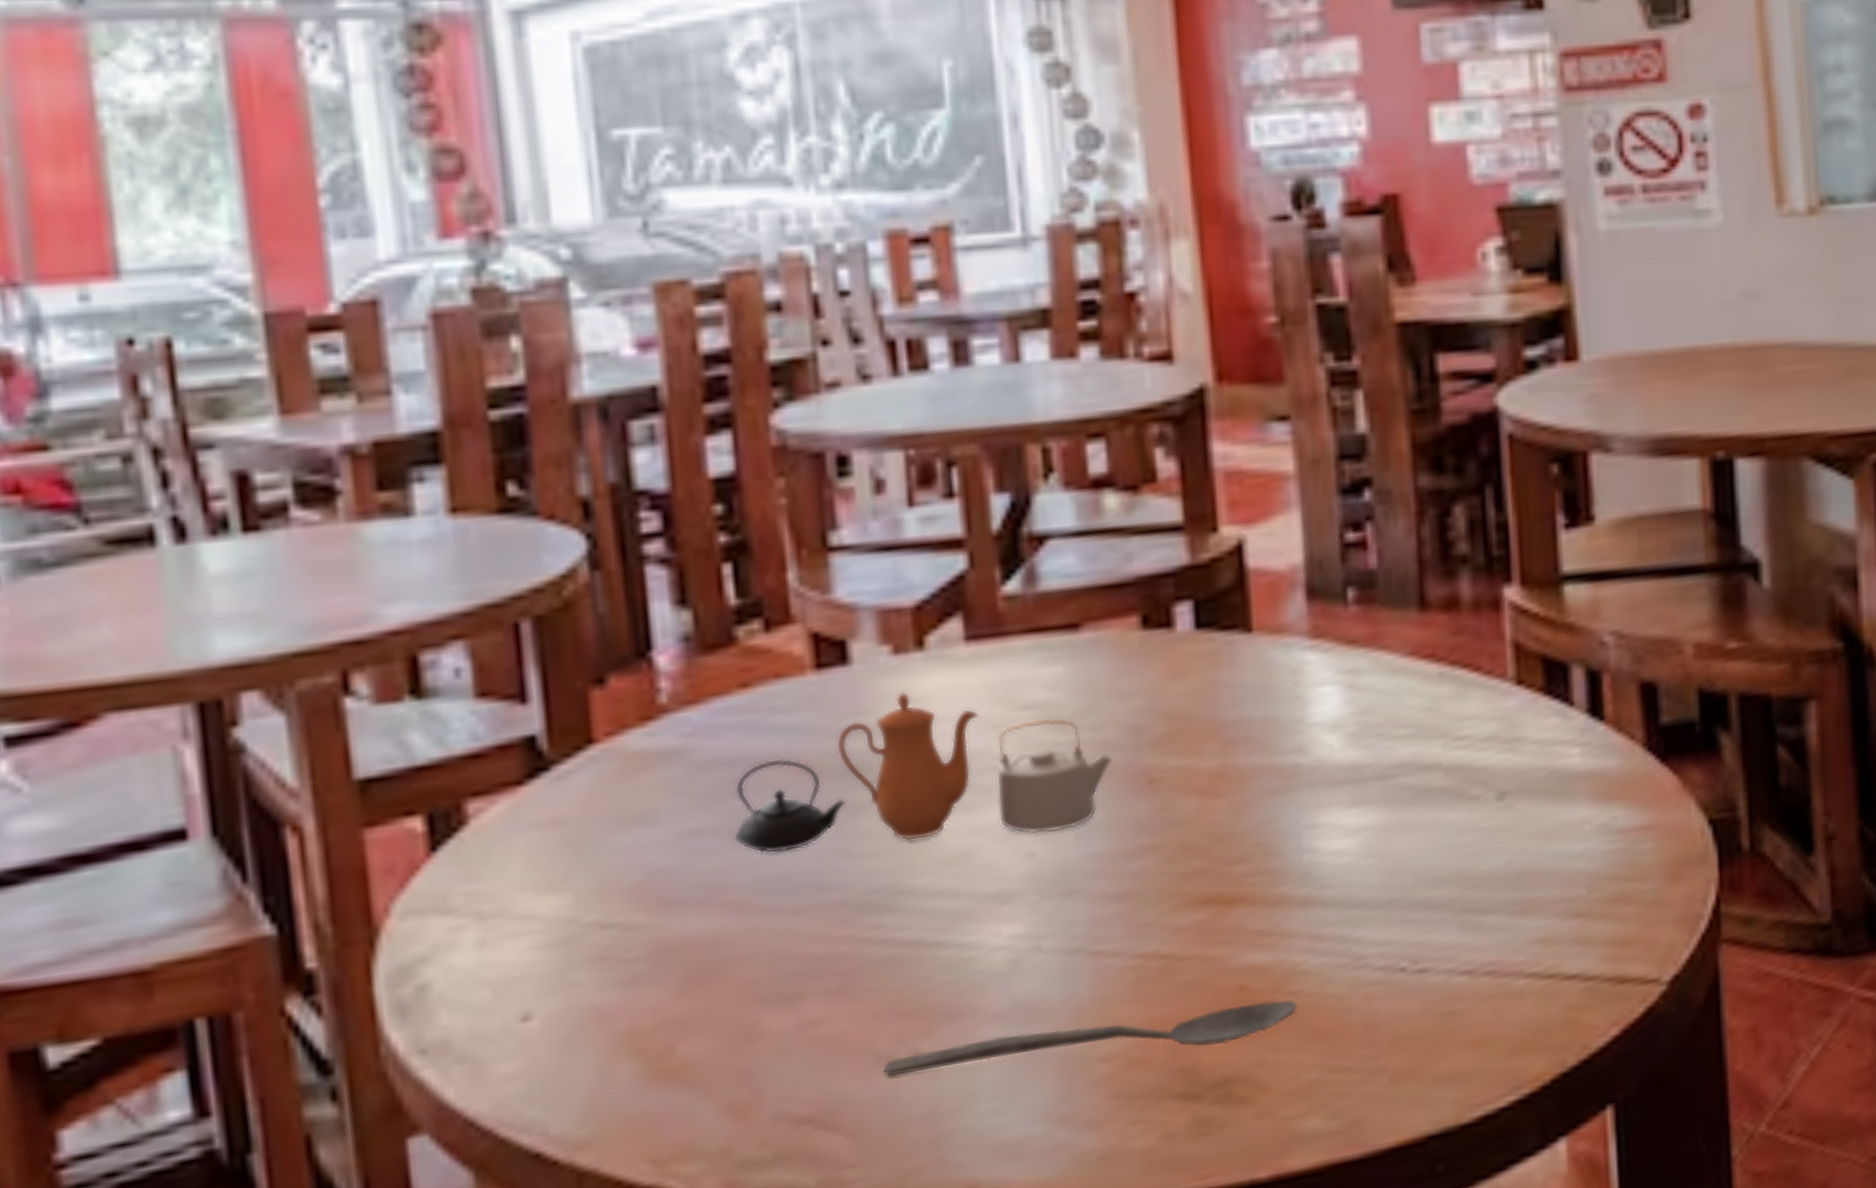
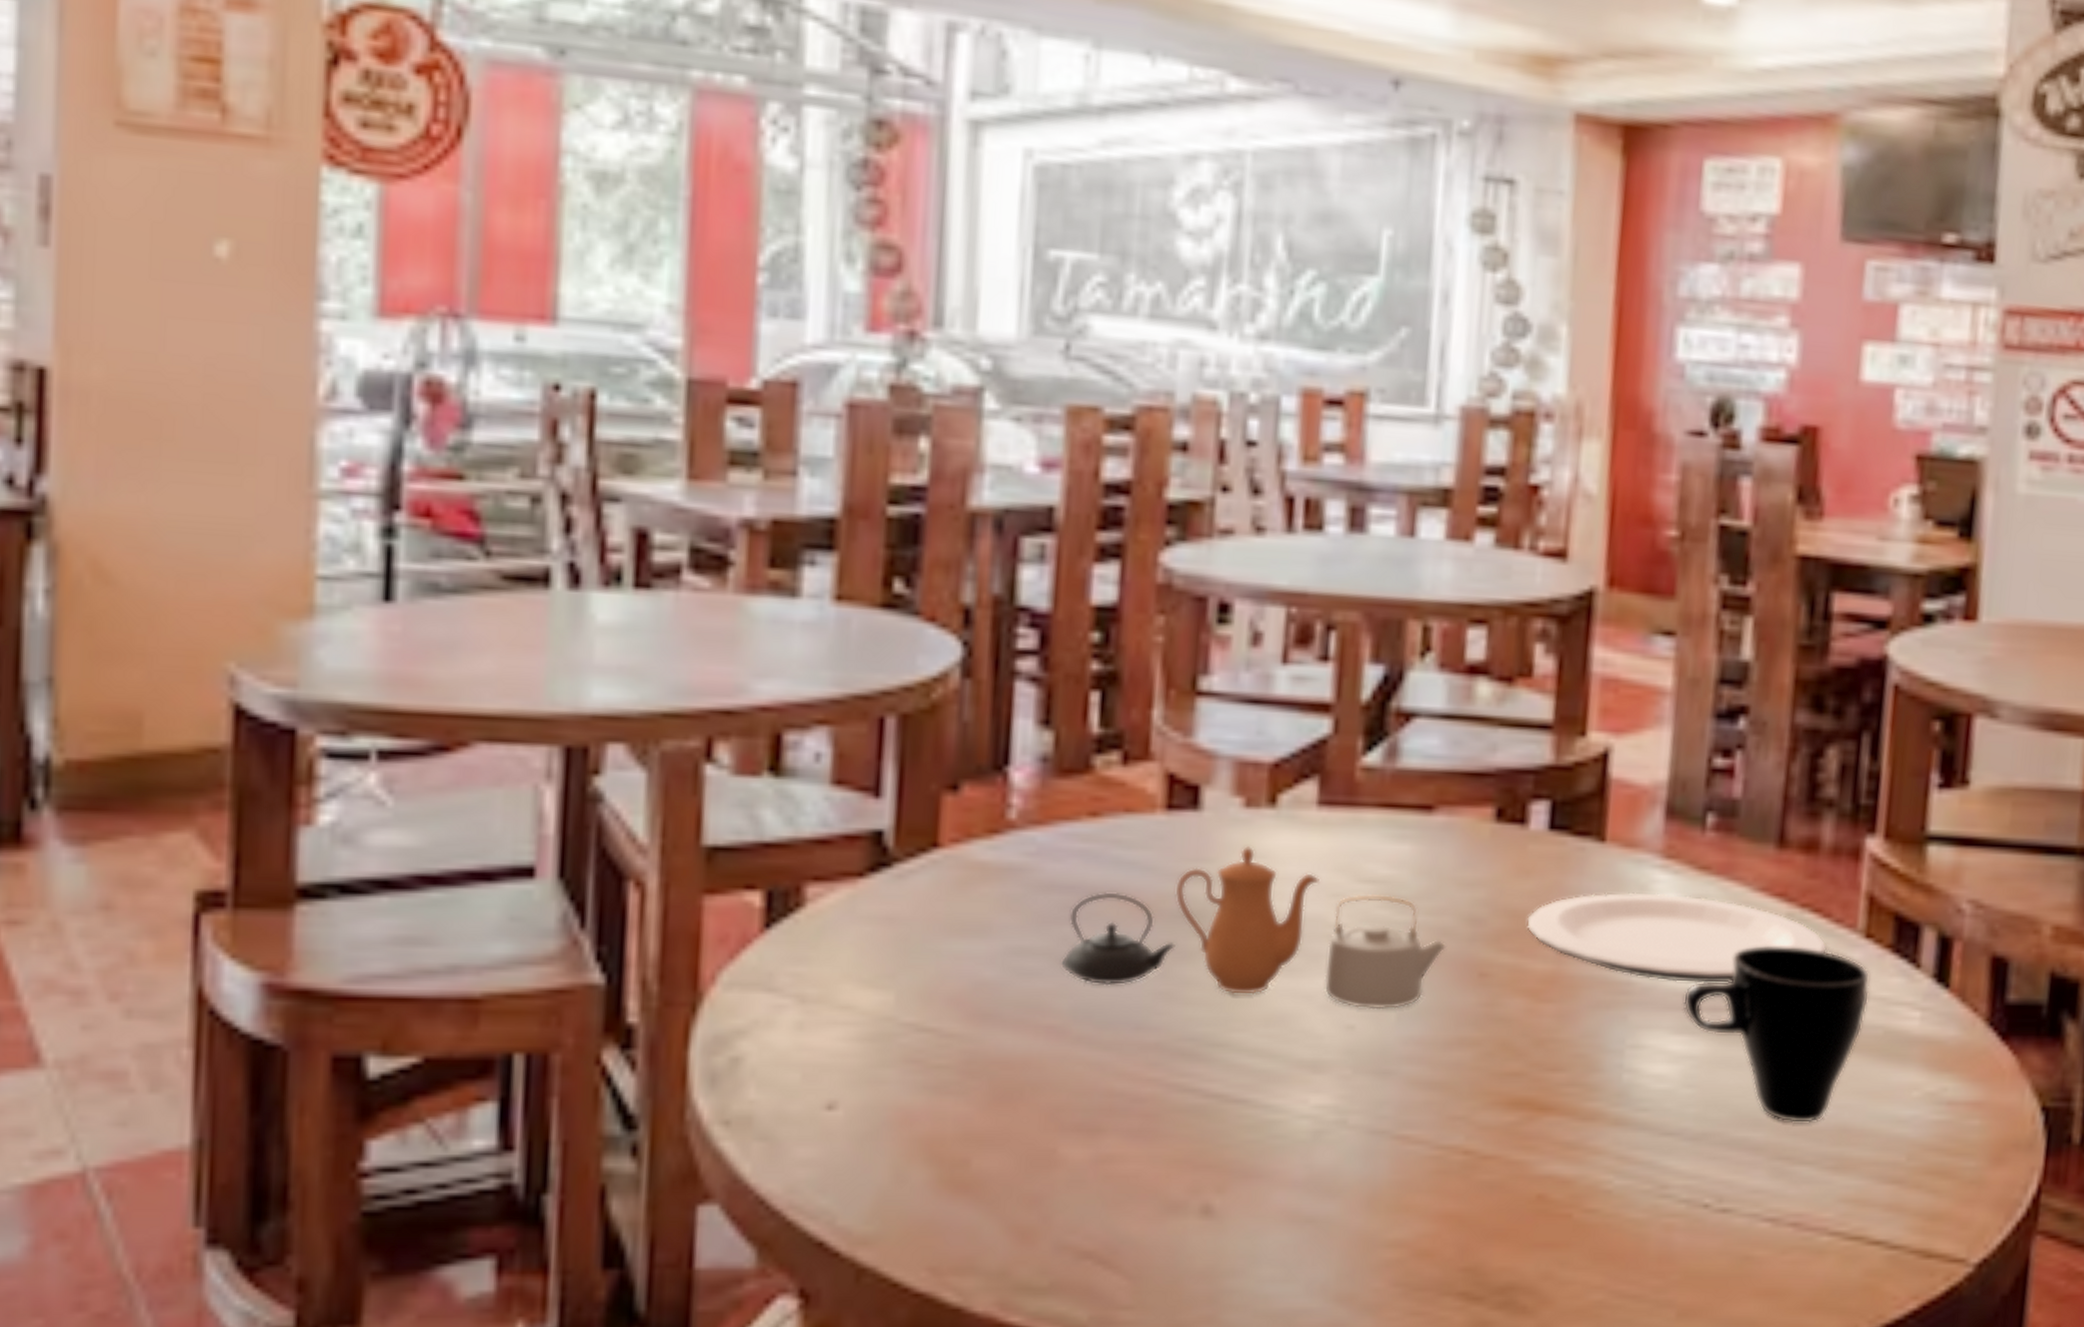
spoon: present [883,1000,1298,1076] -> none [1171,1205,1595,1250]
plate: none [1187,670,1483,759] -> present [1527,892,1828,984]
cup: none [1350,703,1529,876] -> present [1683,946,1870,1124]

